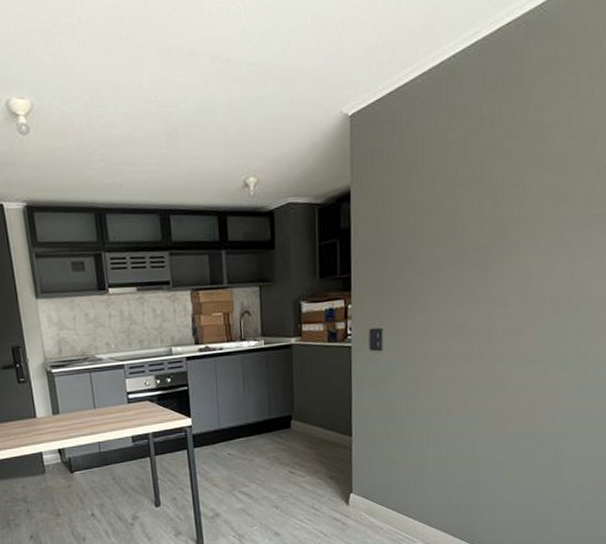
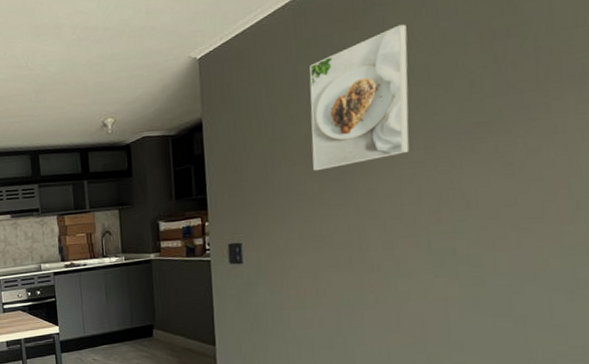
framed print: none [454,102,549,255] -> present [309,24,410,171]

